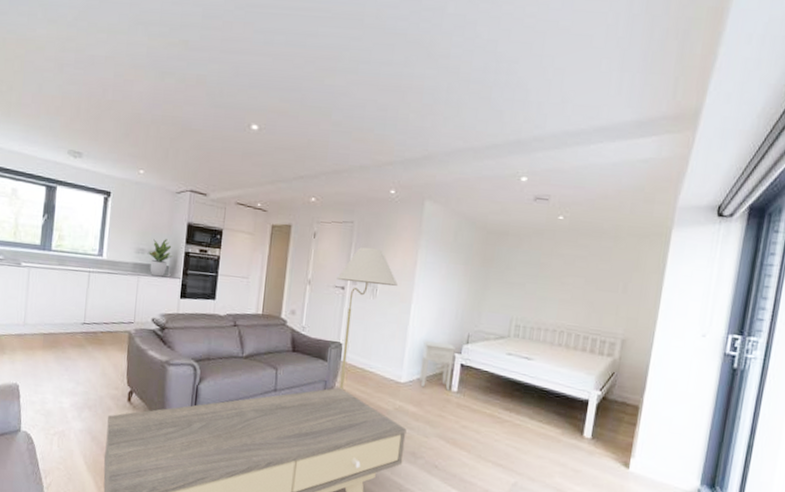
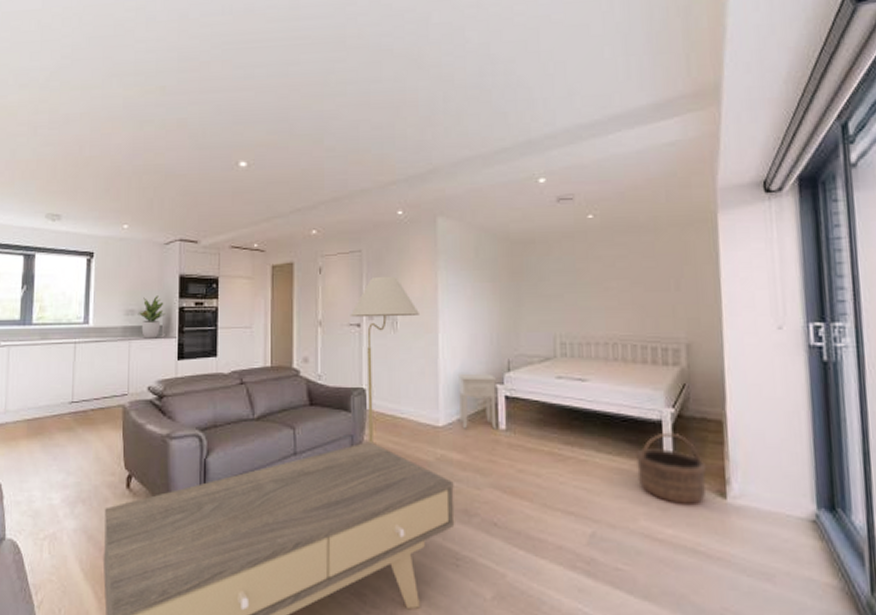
basket: none [559,410,618,471] -> present [636,432,707,506]

